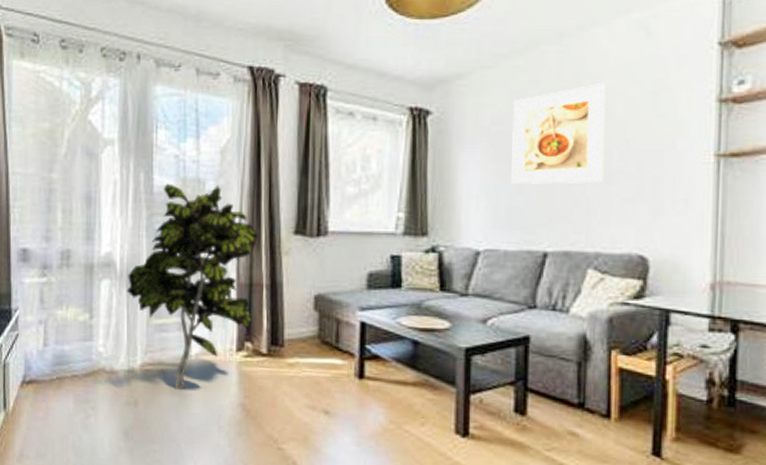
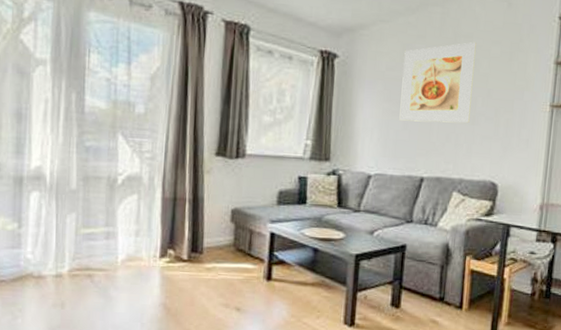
indoor plant: present [126,183,258,389] -> none [56,104,183,292]

